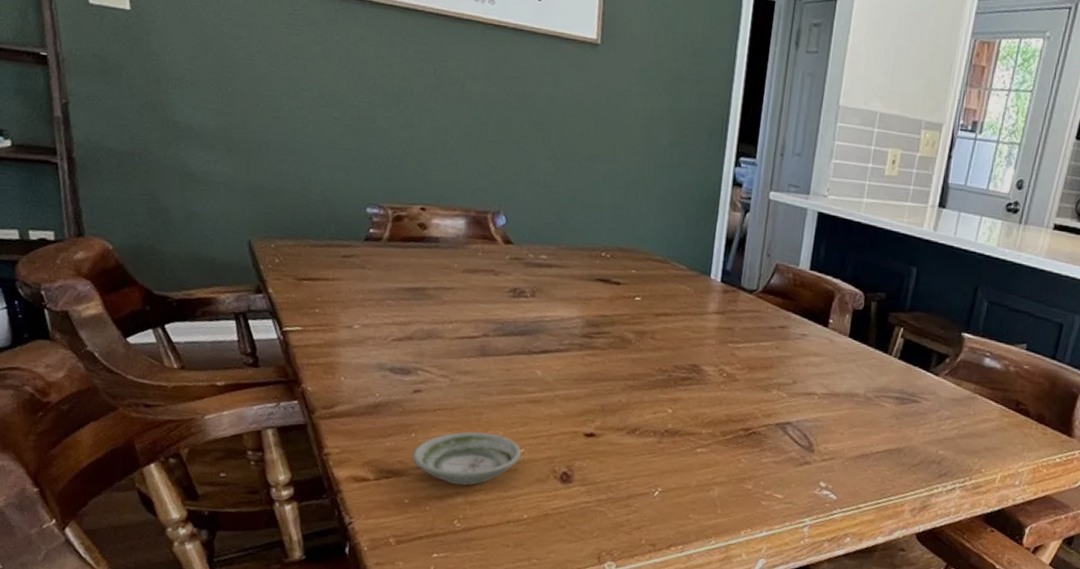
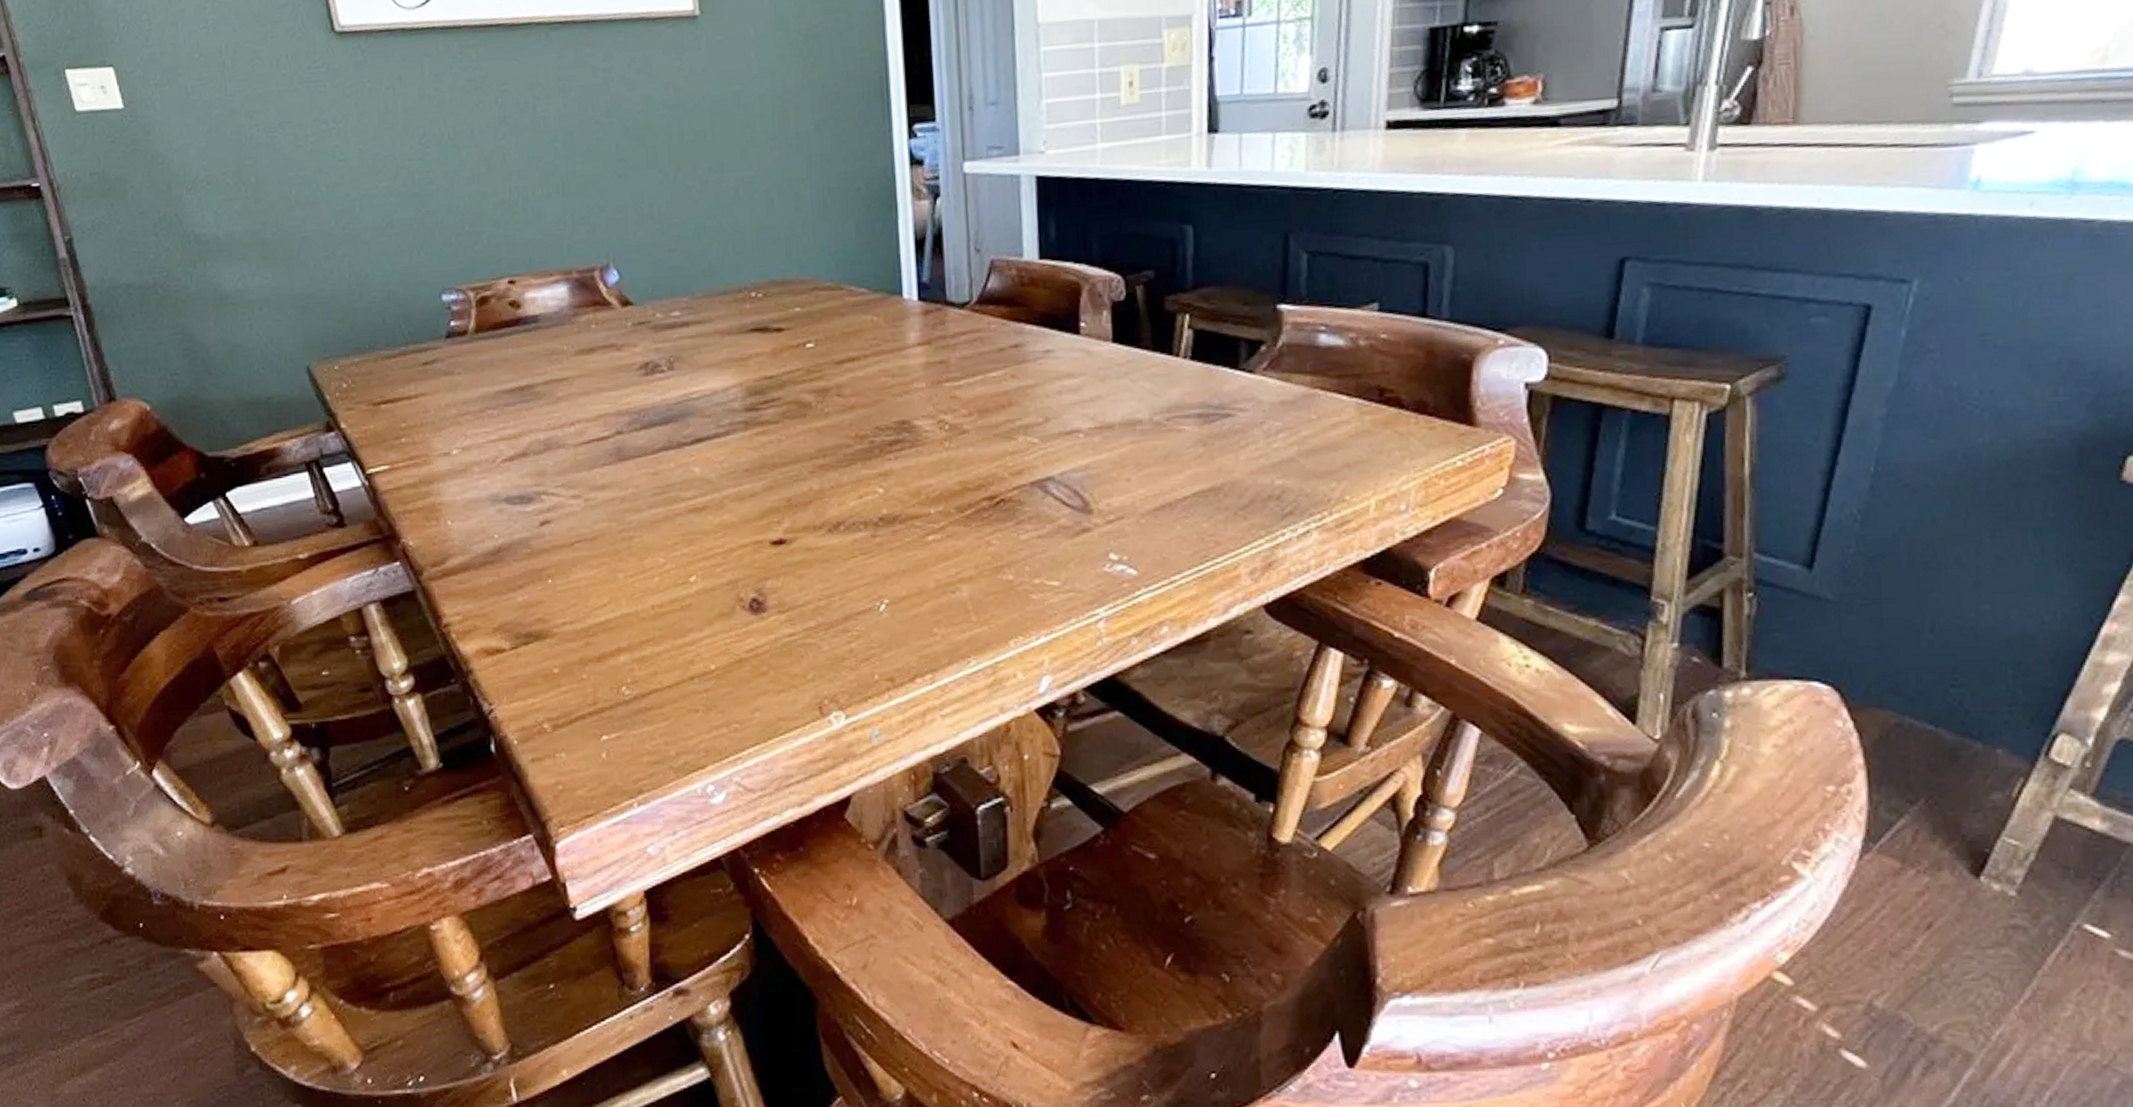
saucer: present [412,432,522,486] -> none [552,562,693,638]

